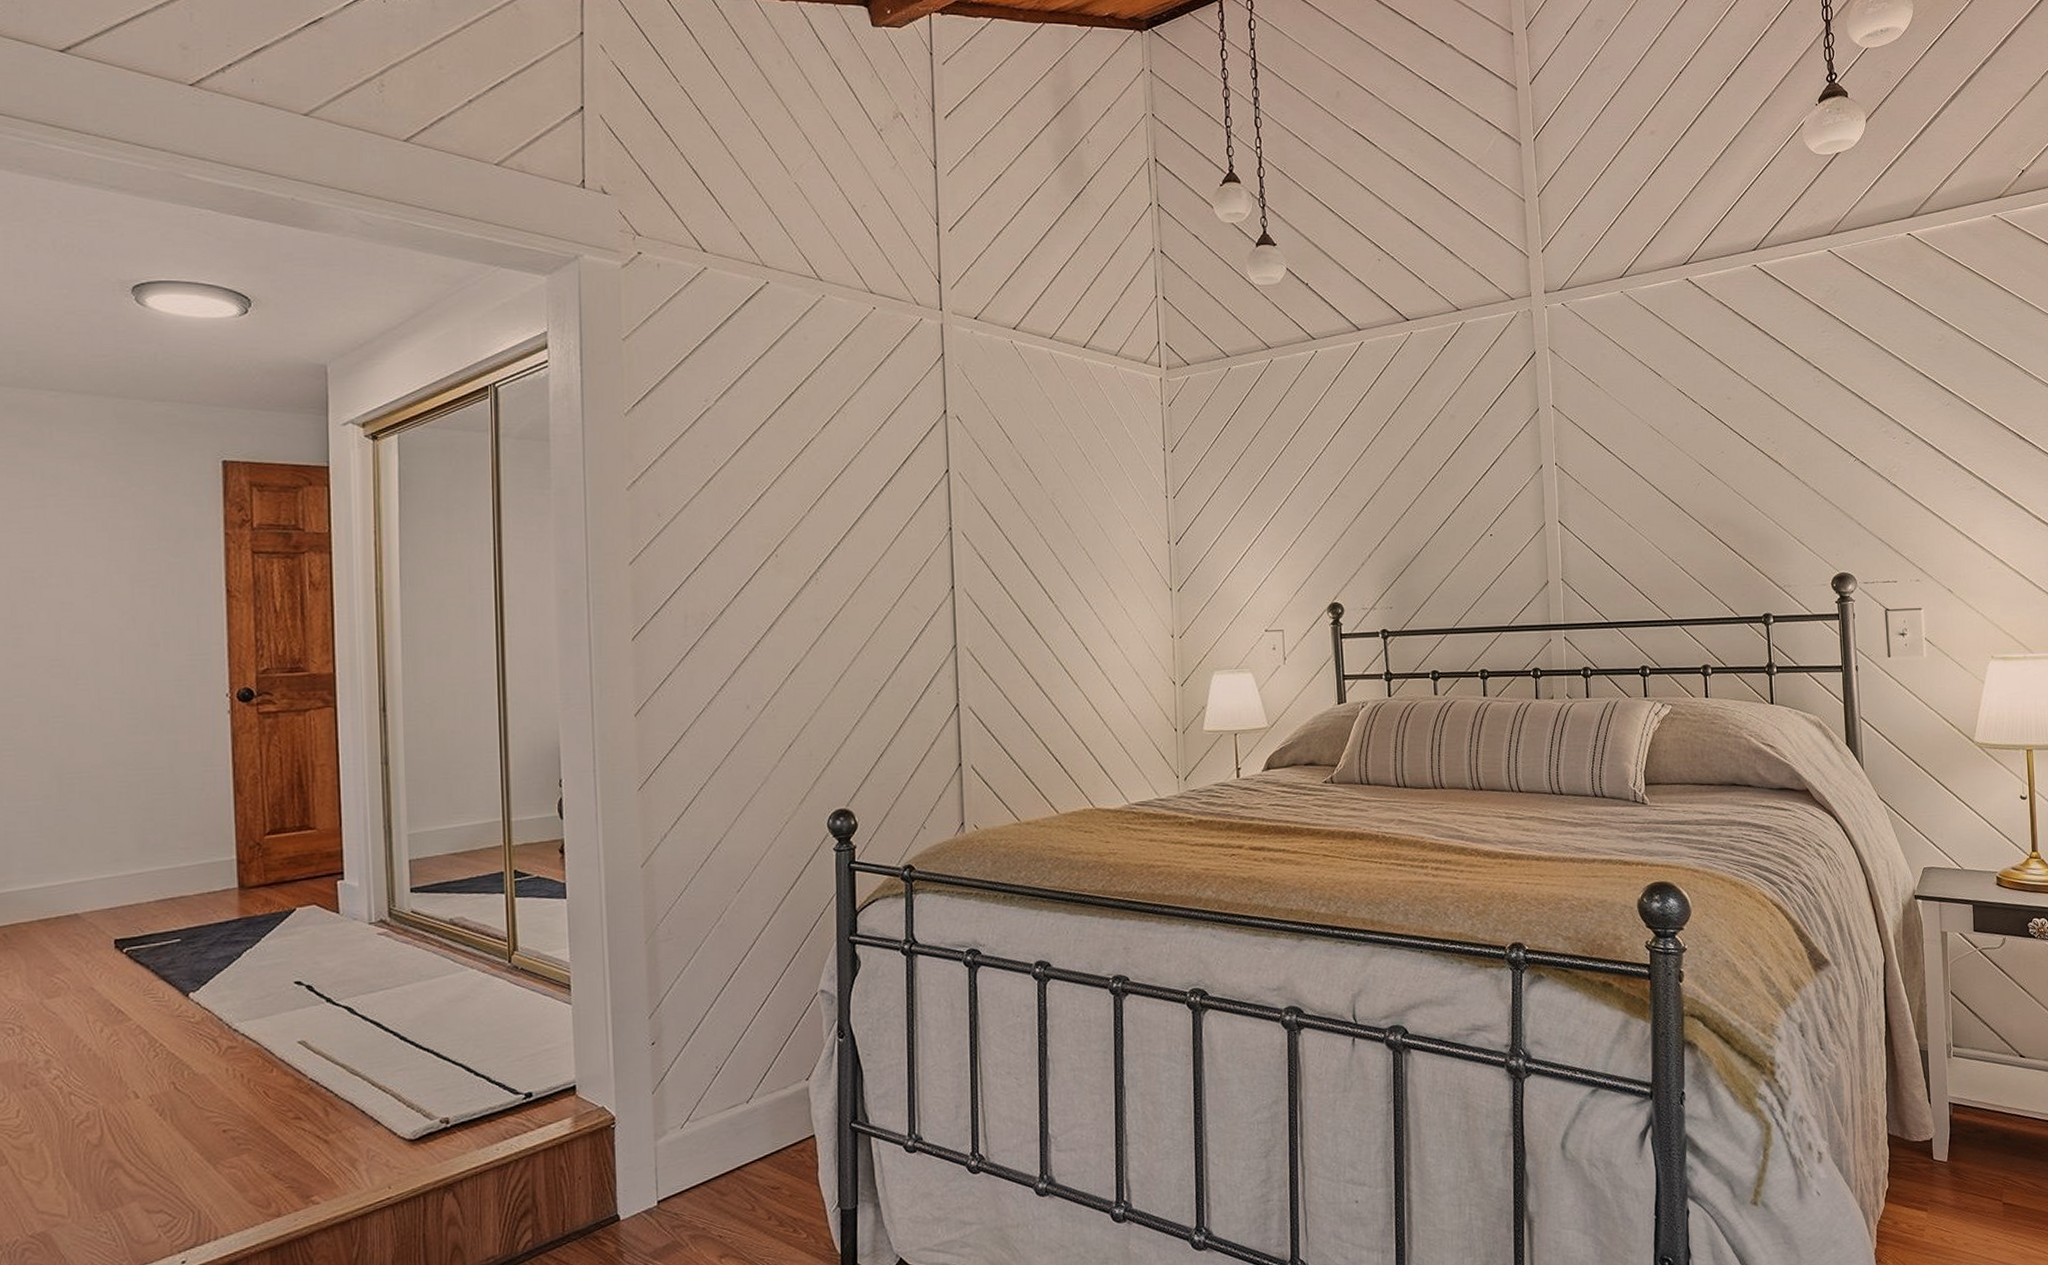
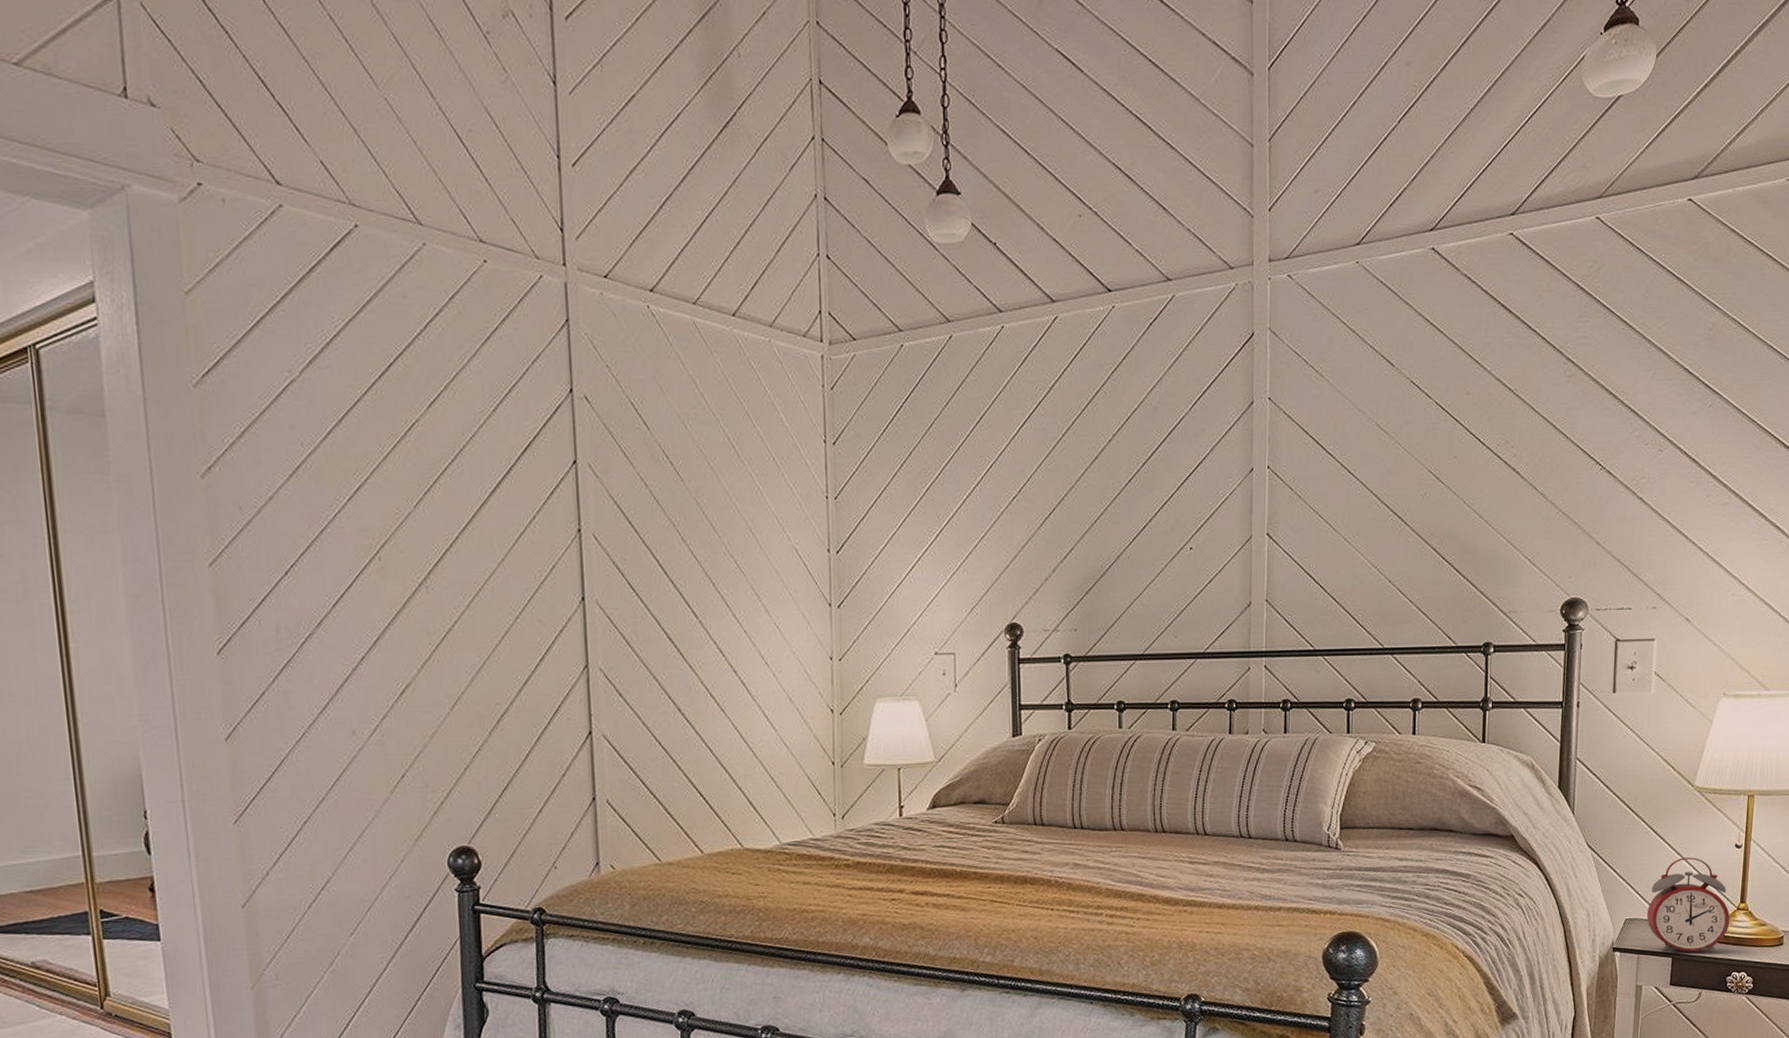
alarm clock: none [1944,808,2025,901] -> present [1647,857,1730,954]

